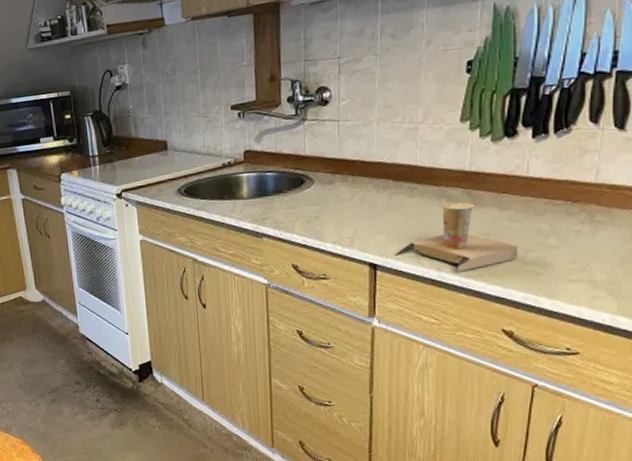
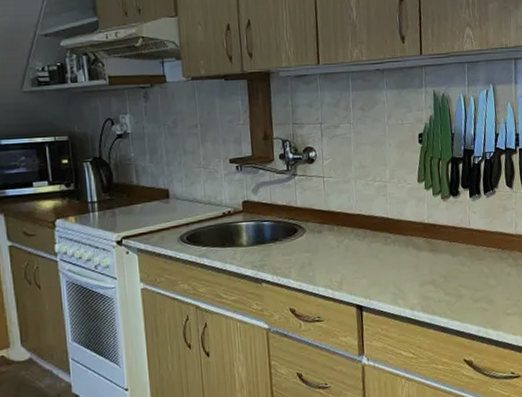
cup: present [395,202,519,272] -> none [376,249,470,311]

